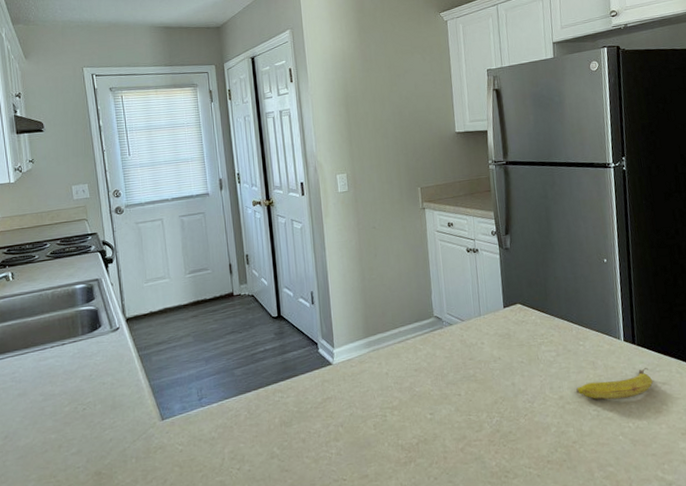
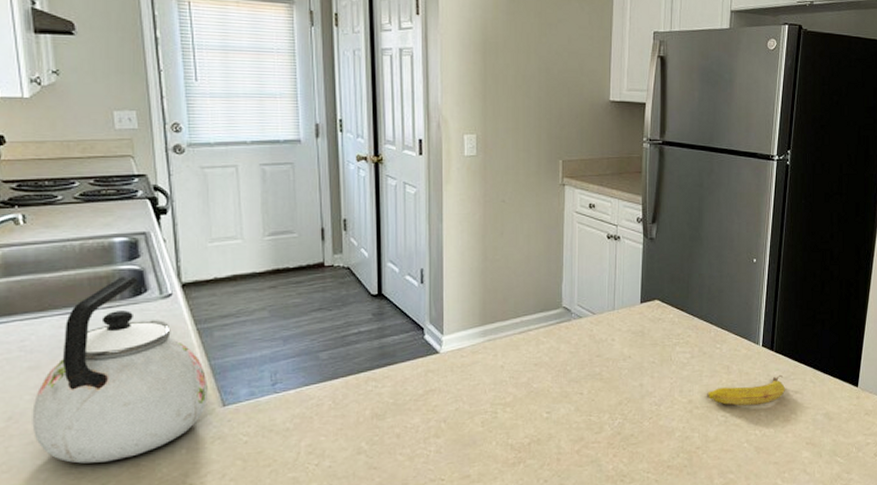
kettle: none [21,315,150,474] -> present [32,276,208,464]

